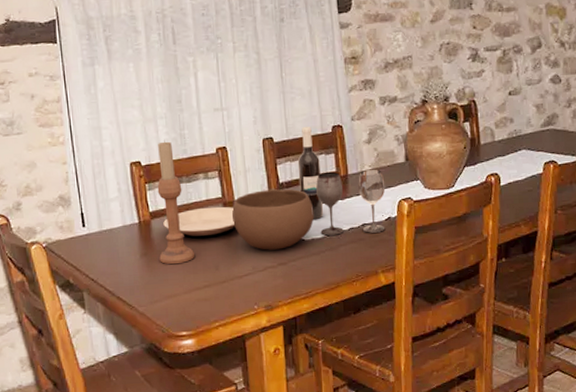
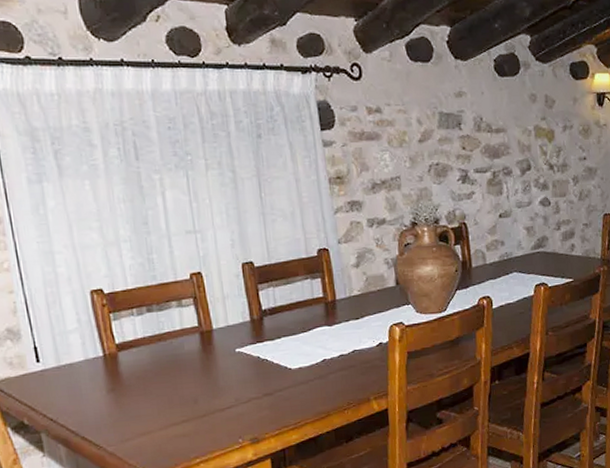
candlestick: present [157,141,196,265] -> none [122,267,171,400]
plate: present [163,206,236,239] -> none [132,336,215,372]
bowl: present [232,189,314,250] -> none [210,316,301,381]
wine bottle: present [297,127,324,219] -> none [281,250,312,347]
wineglass: present [316,169,386,236] -> none [302,294,377,364]

